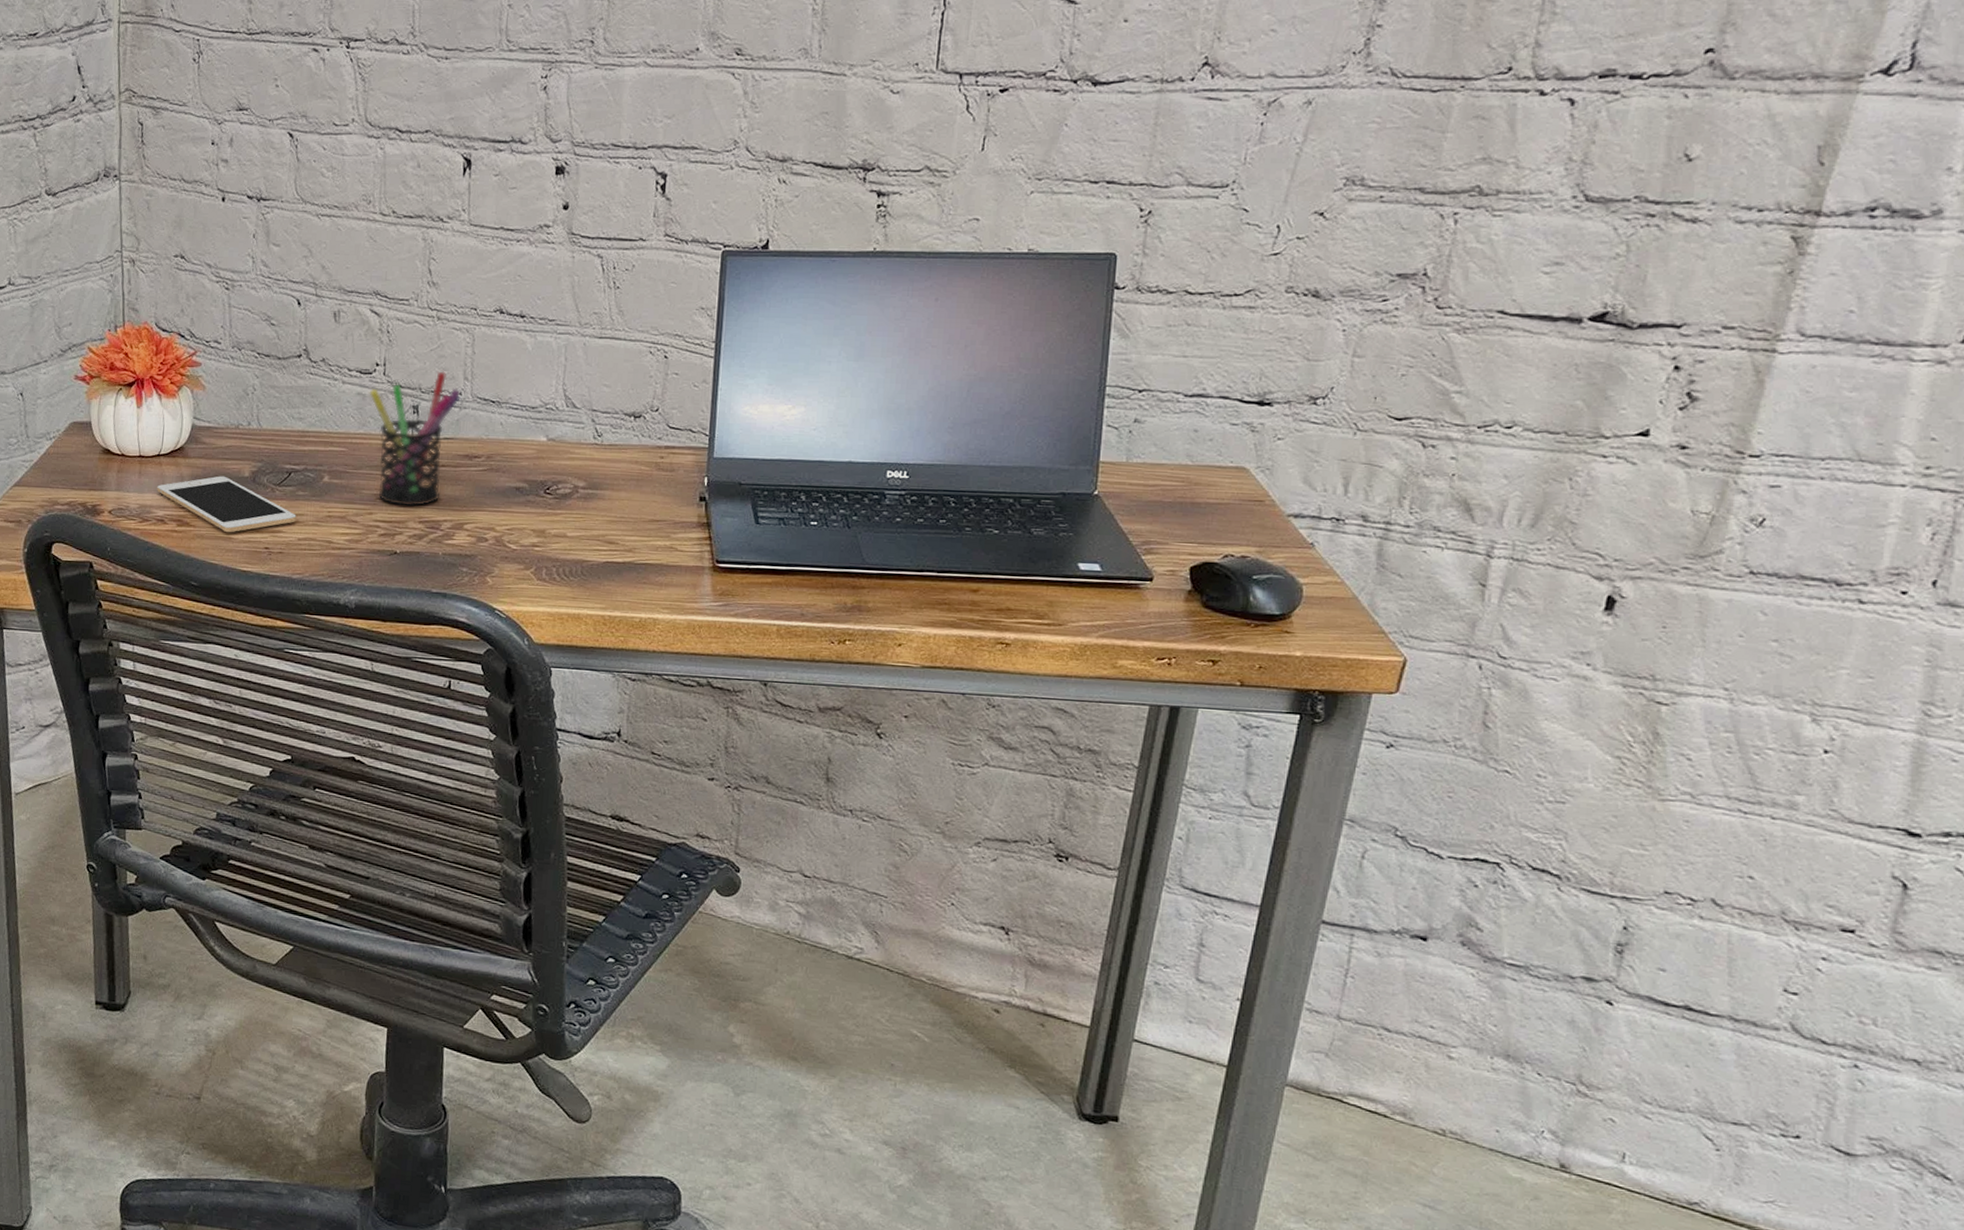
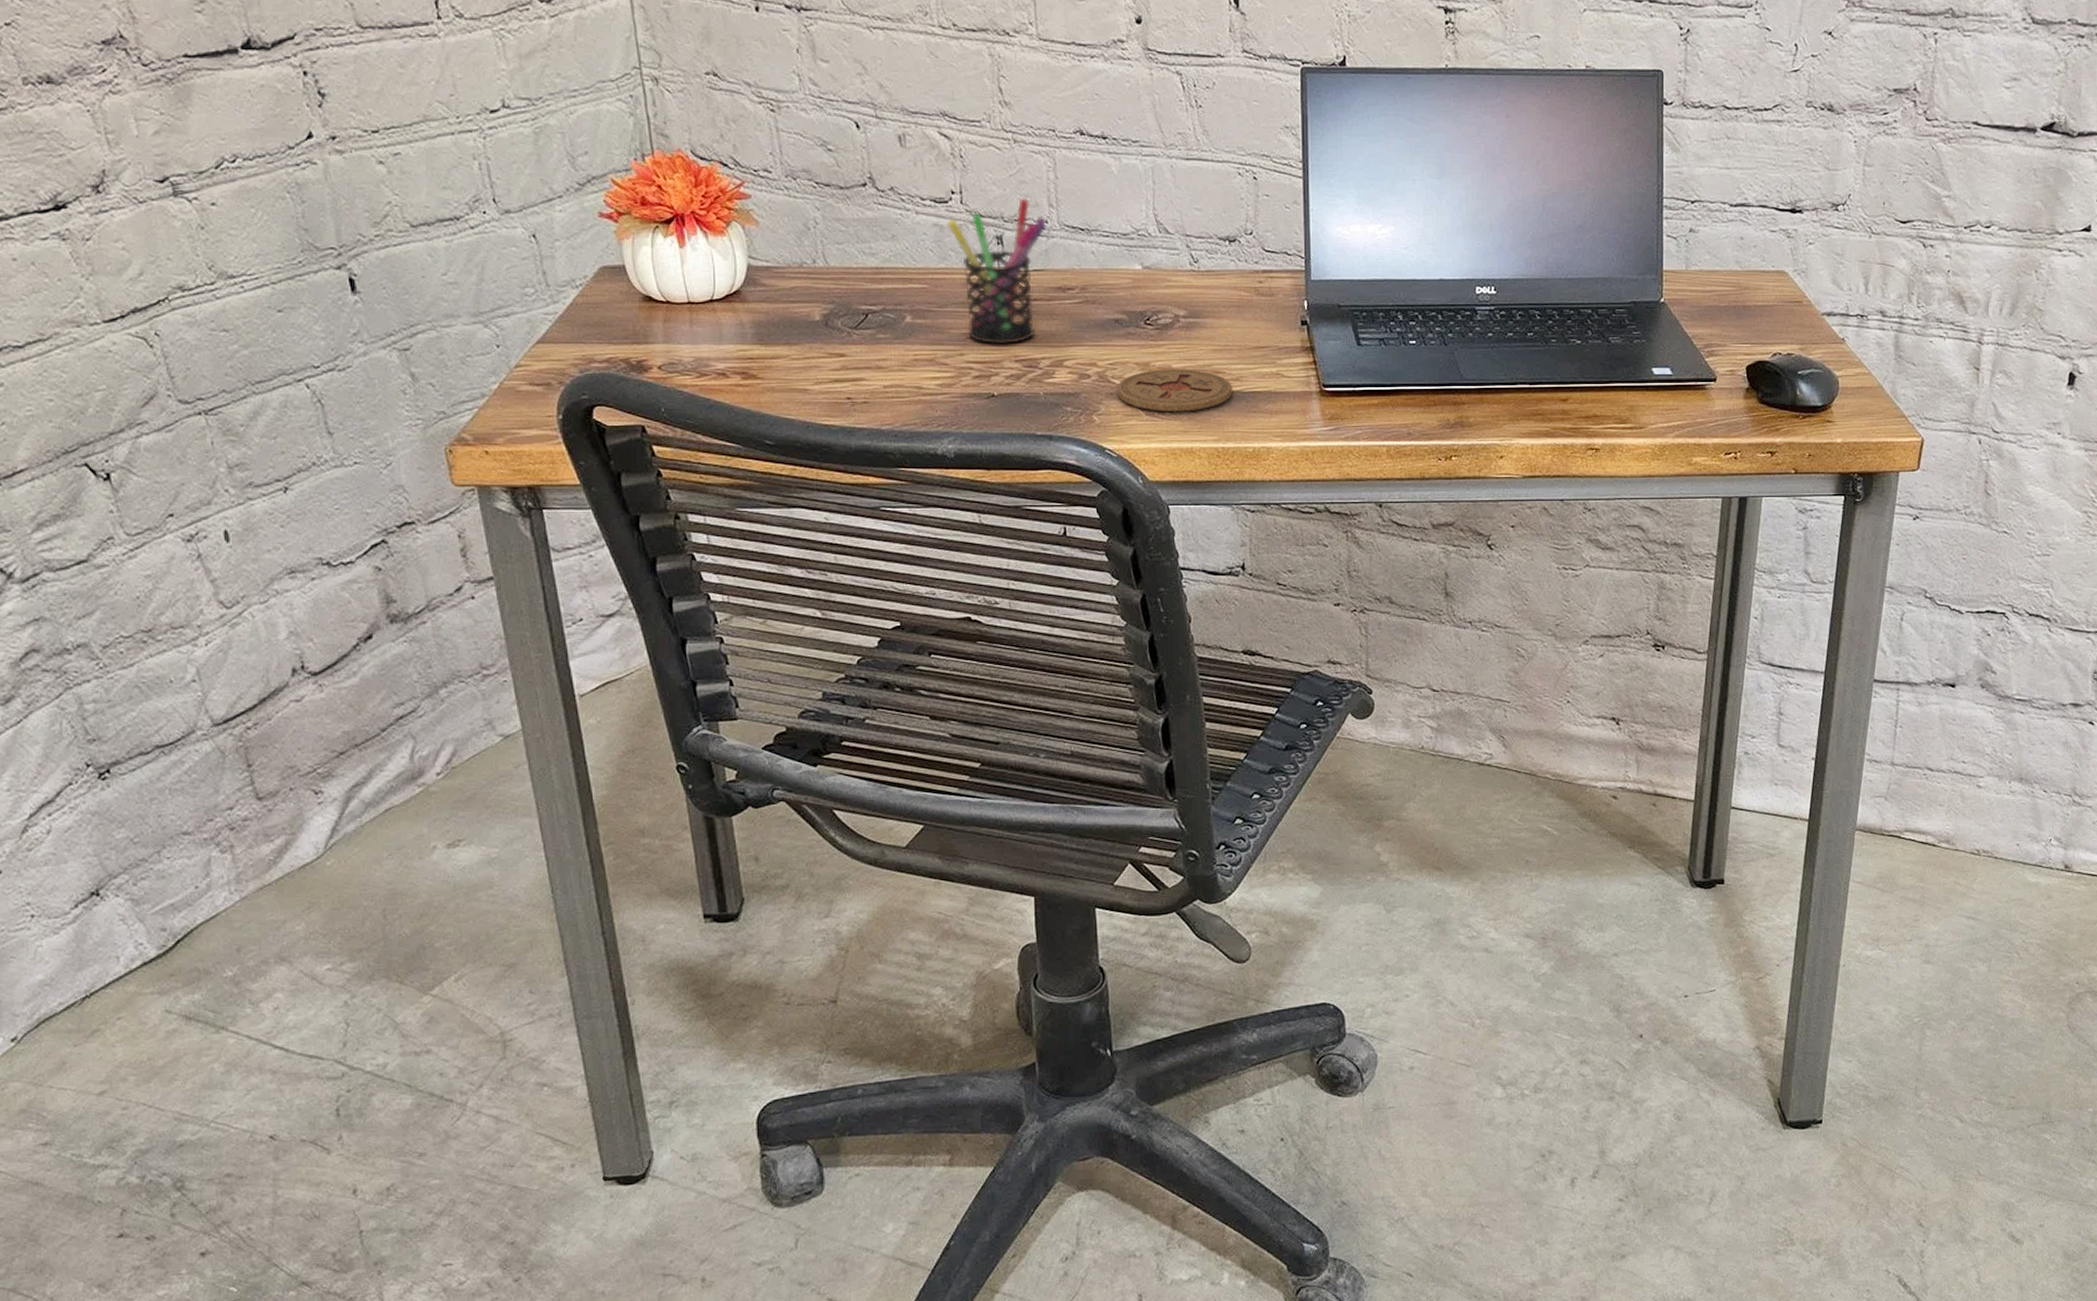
cell phone: present [157,475,296,533] -> none [713,321,879,384]
coaster: none [512,536,625,579] -> present [1117,368,1232,411]

